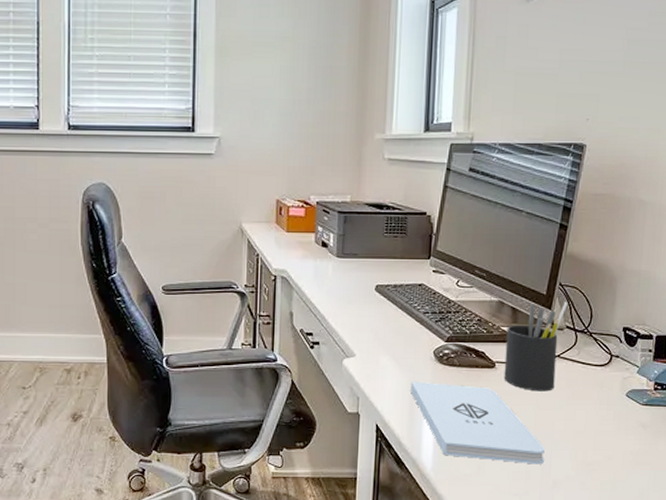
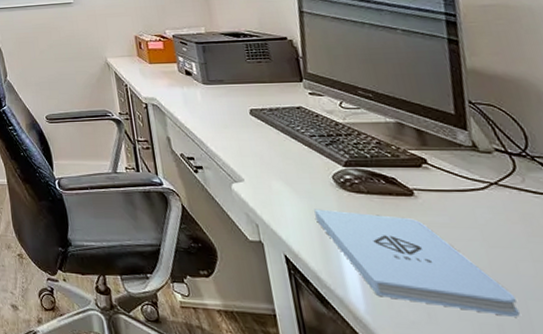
pen holder: present [504,301,568,392] -> none [415,121,503,226]

